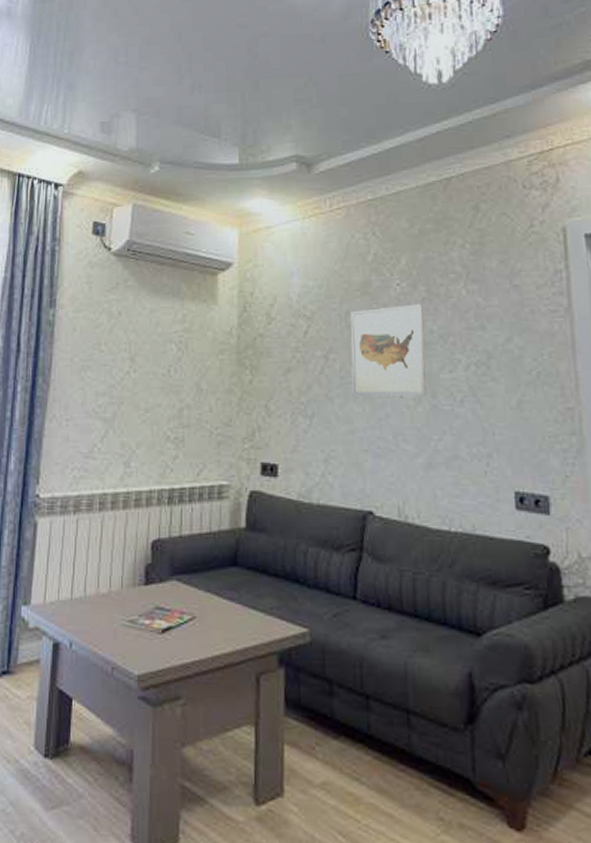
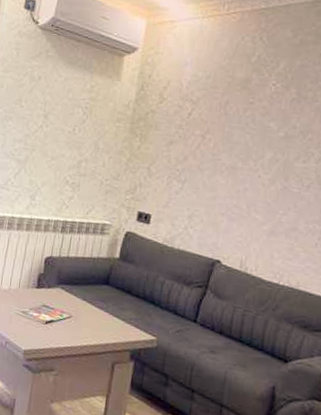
wall art: present [351,304,427,396] -> none [220,101,291,178]

